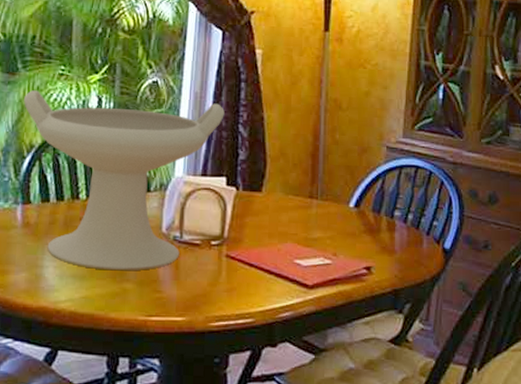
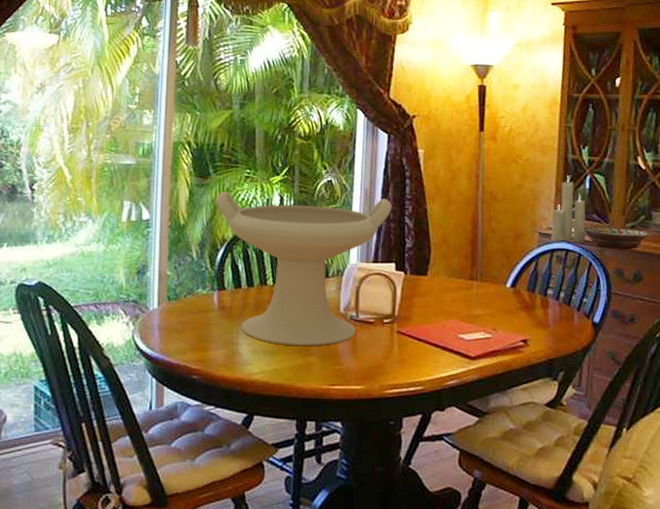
candle: none [399,83,439,159] -> present [551,175,587,243]
decorative bowl: none [434,142,508,168] -> present [582,227,651,250]

